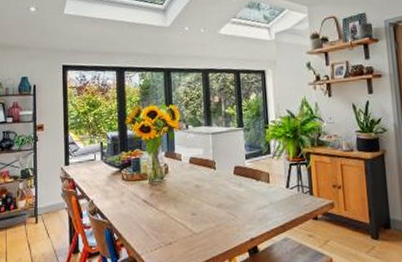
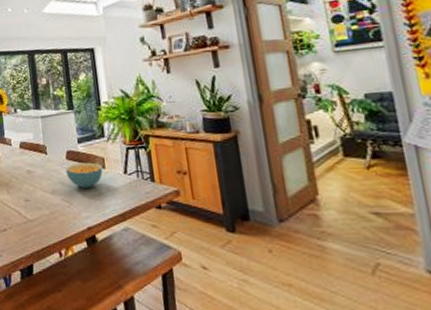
cereal bowl: none [233,177,268,202] -> present [66,162,103,189]

